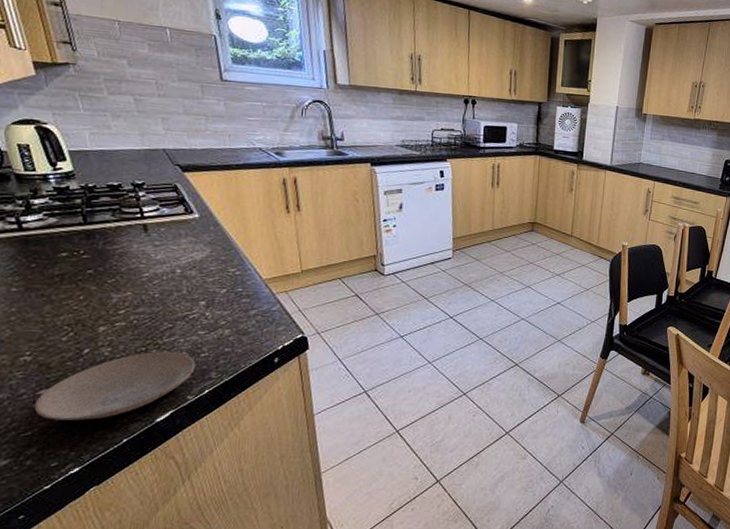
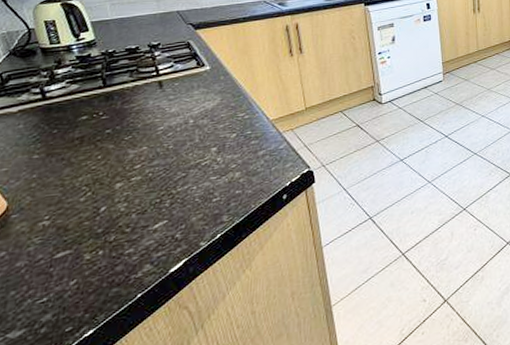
plate: present [34,351,196,420] -> none [50,199,208,283]

